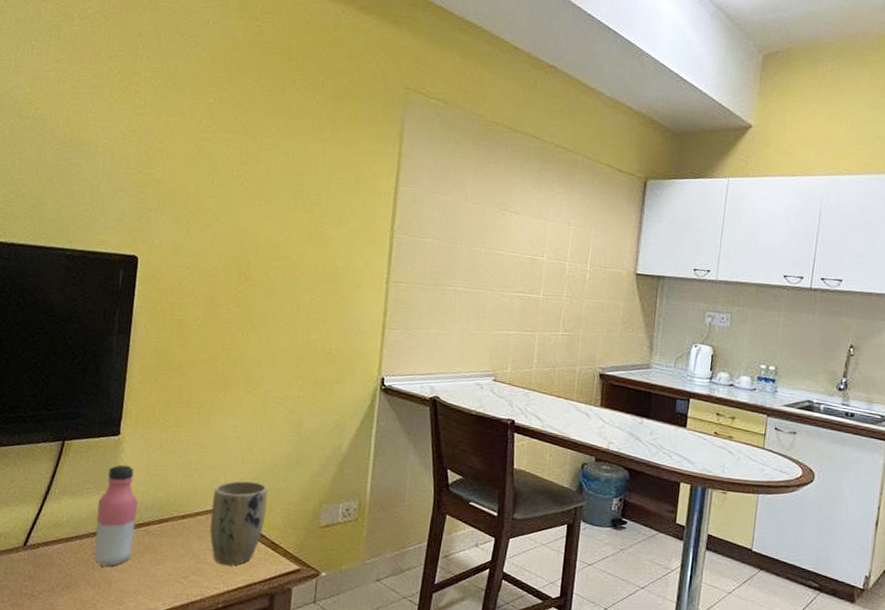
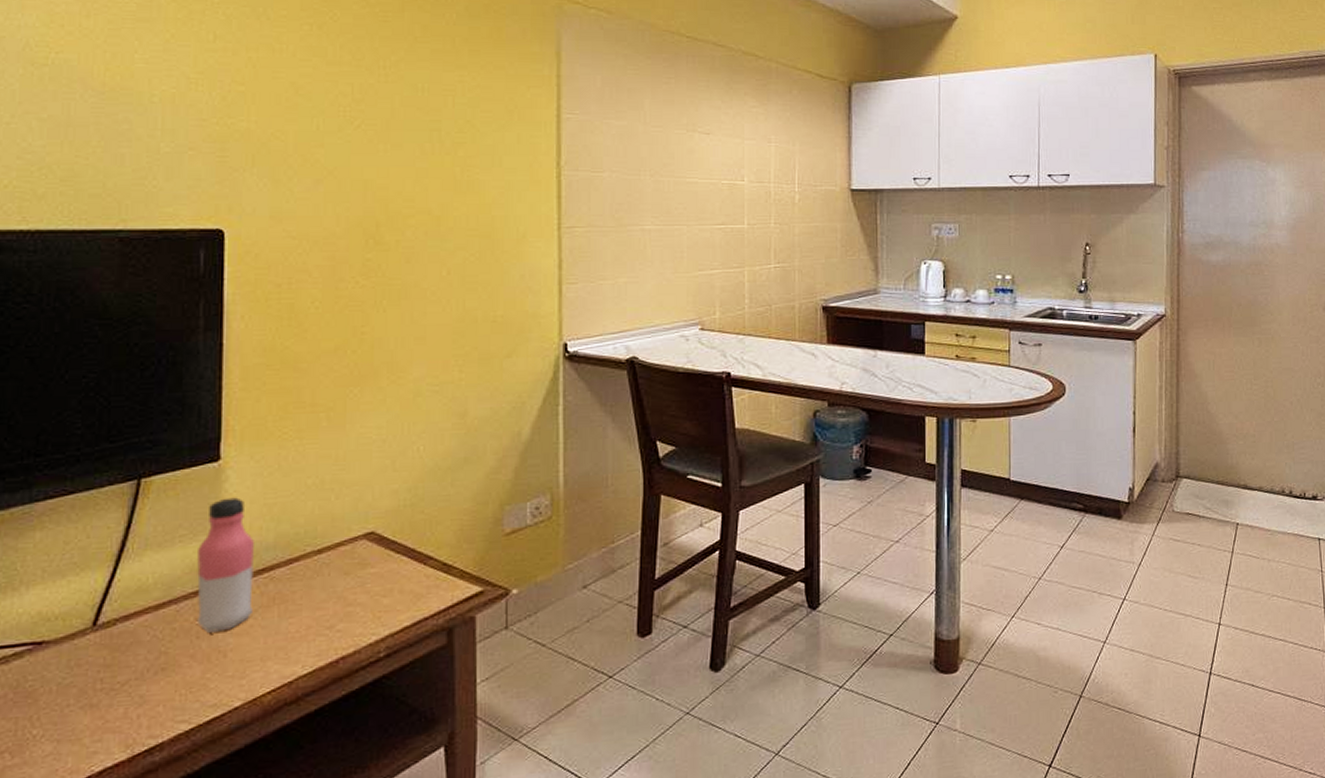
plant pot: present [210,481,268,565] -> none [357,492,431,603]

